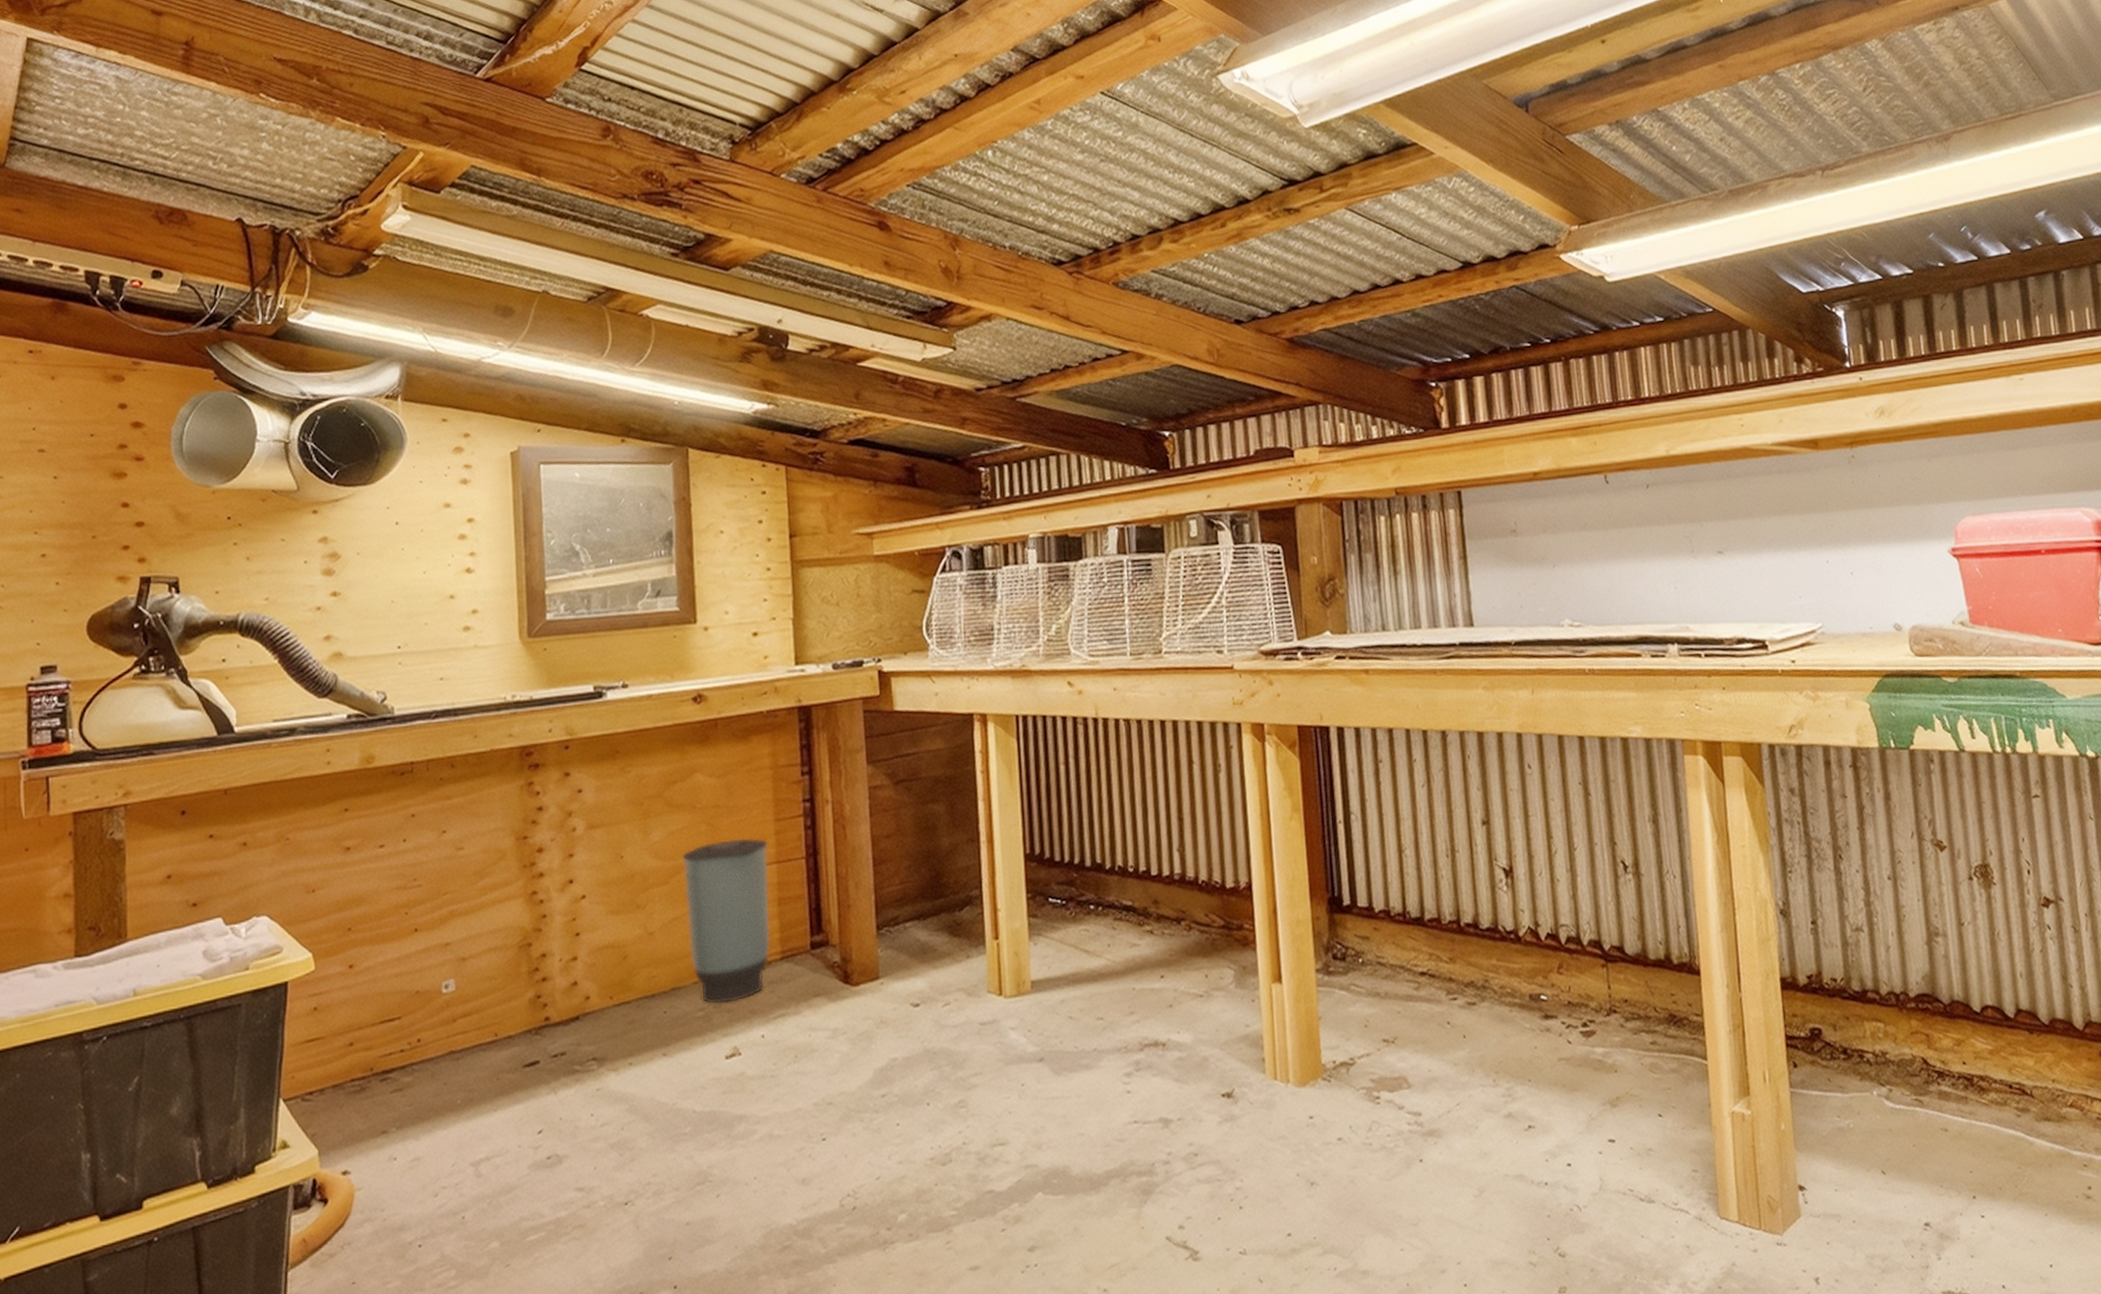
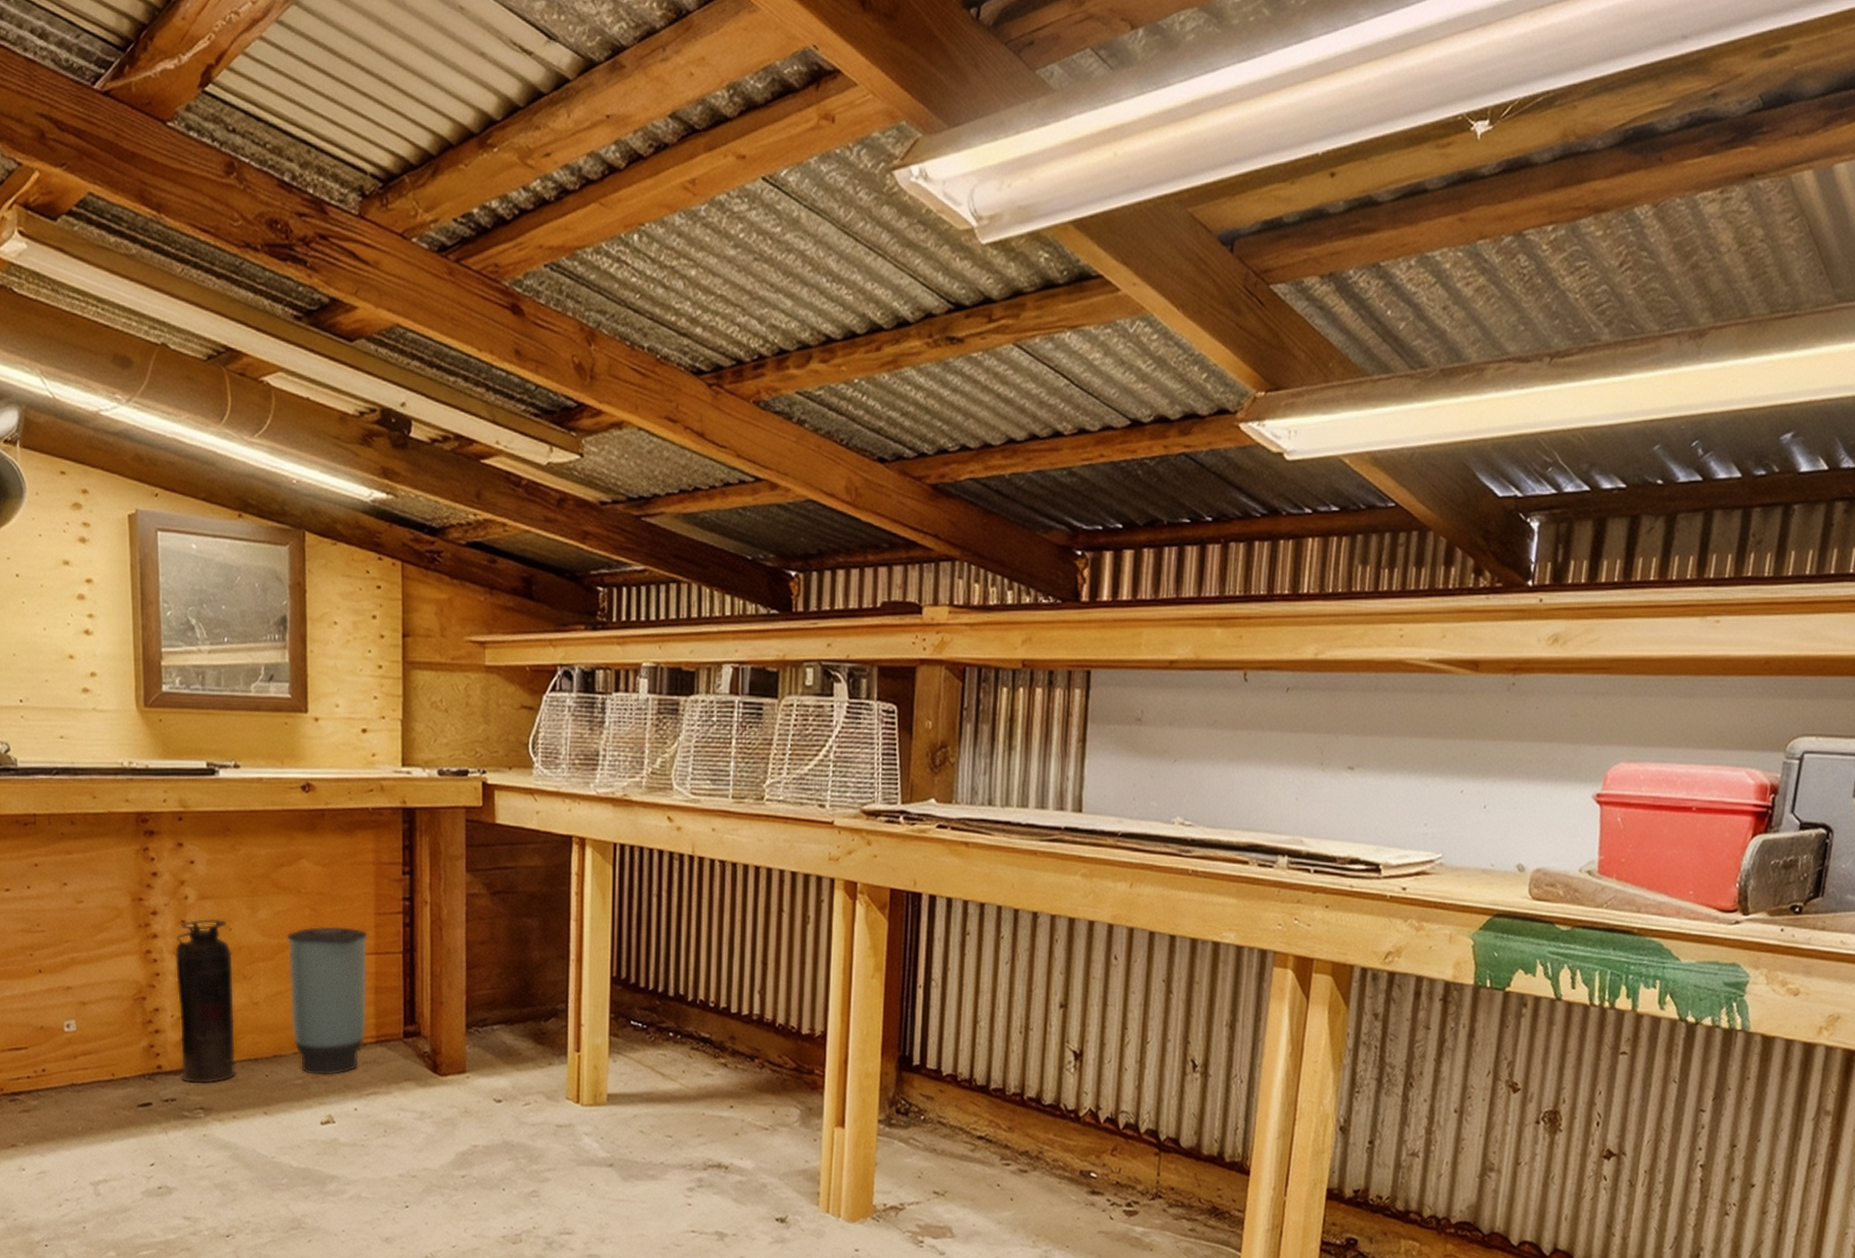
fire extinguisher: none [562,848,631,1033] -> present [174,919,236,1084]

